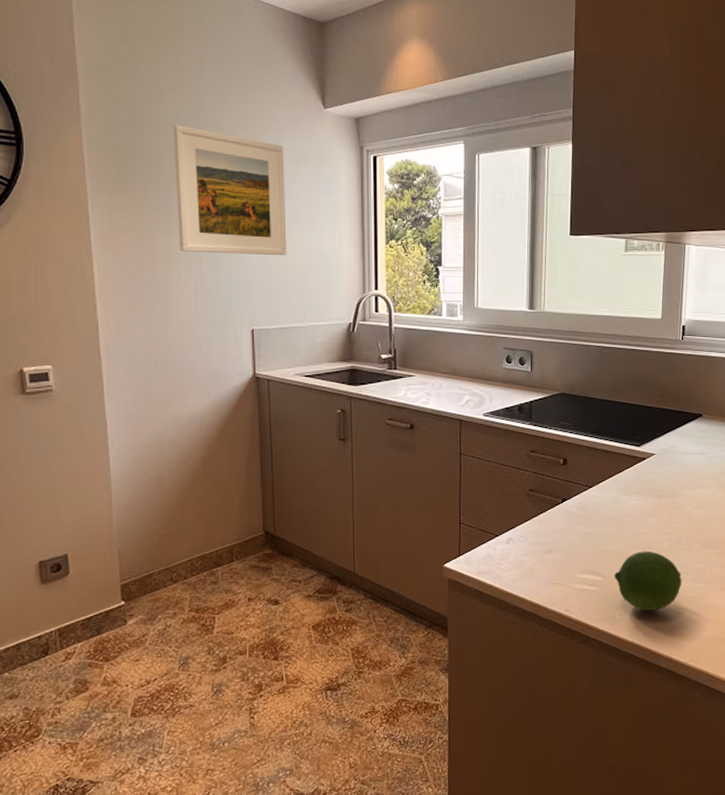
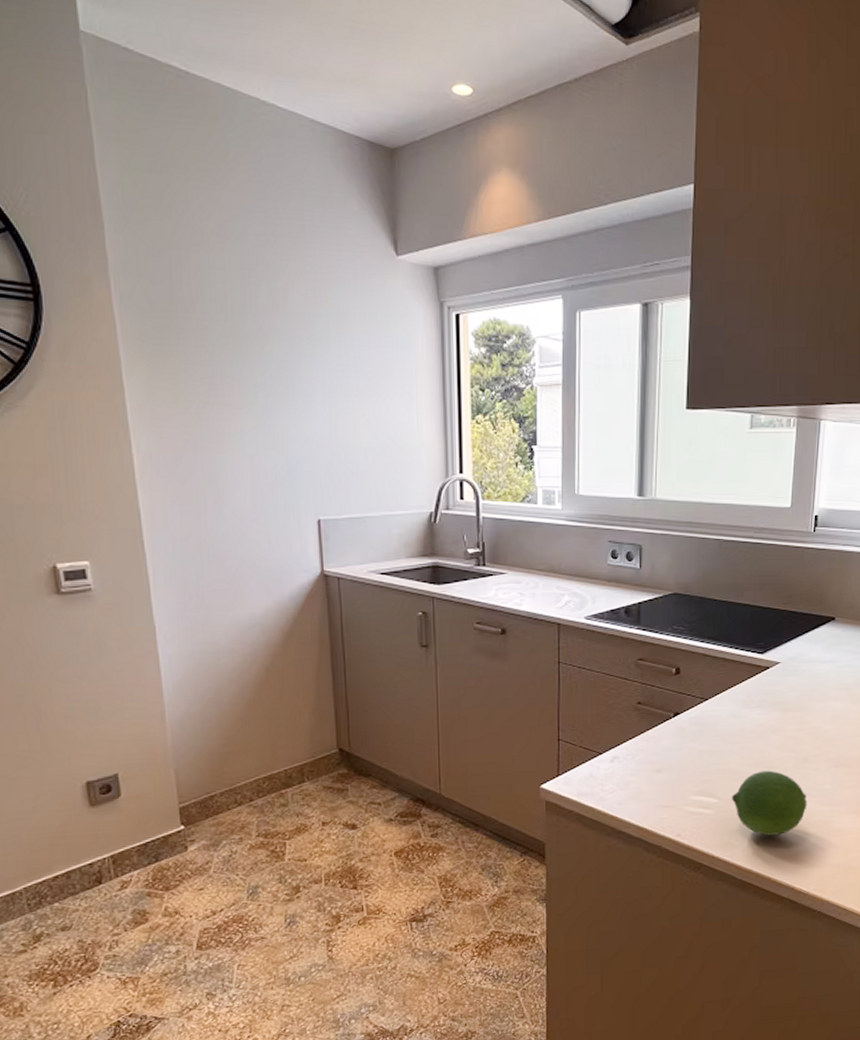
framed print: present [173,125,287,256] -> none [218,275,357,434]

